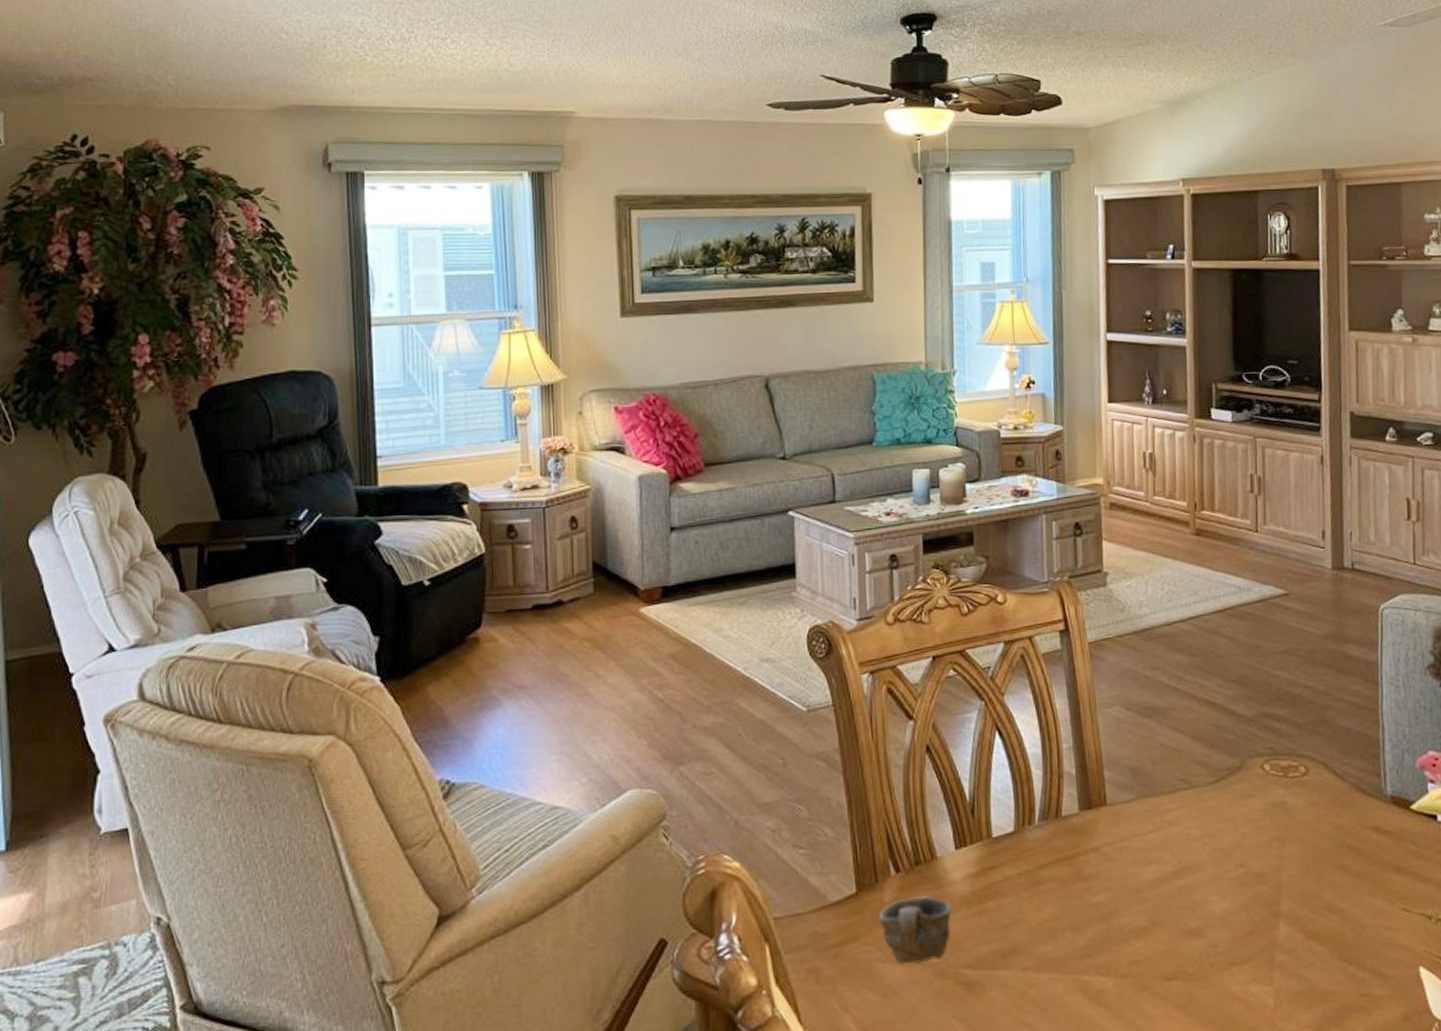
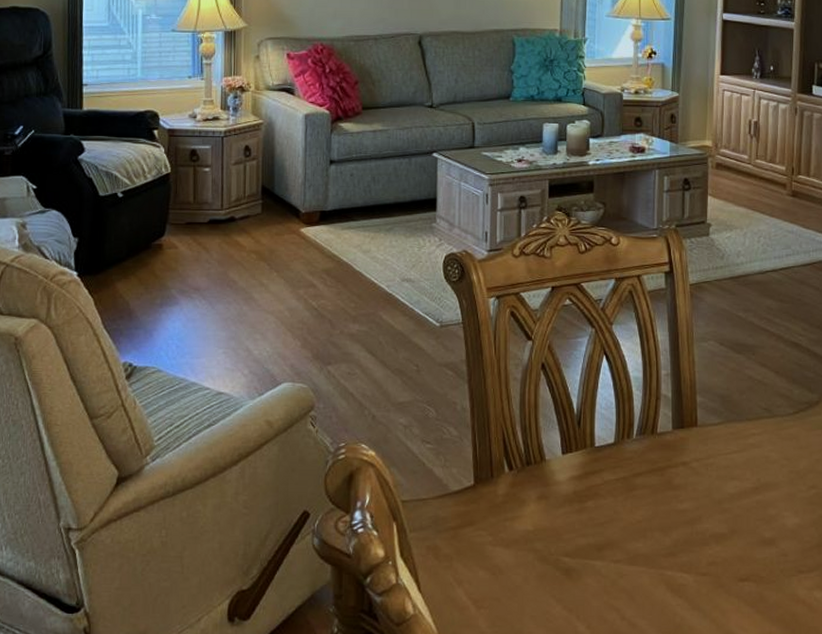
cup: present [878,896,952,965] -> none [492,493,556,549]

